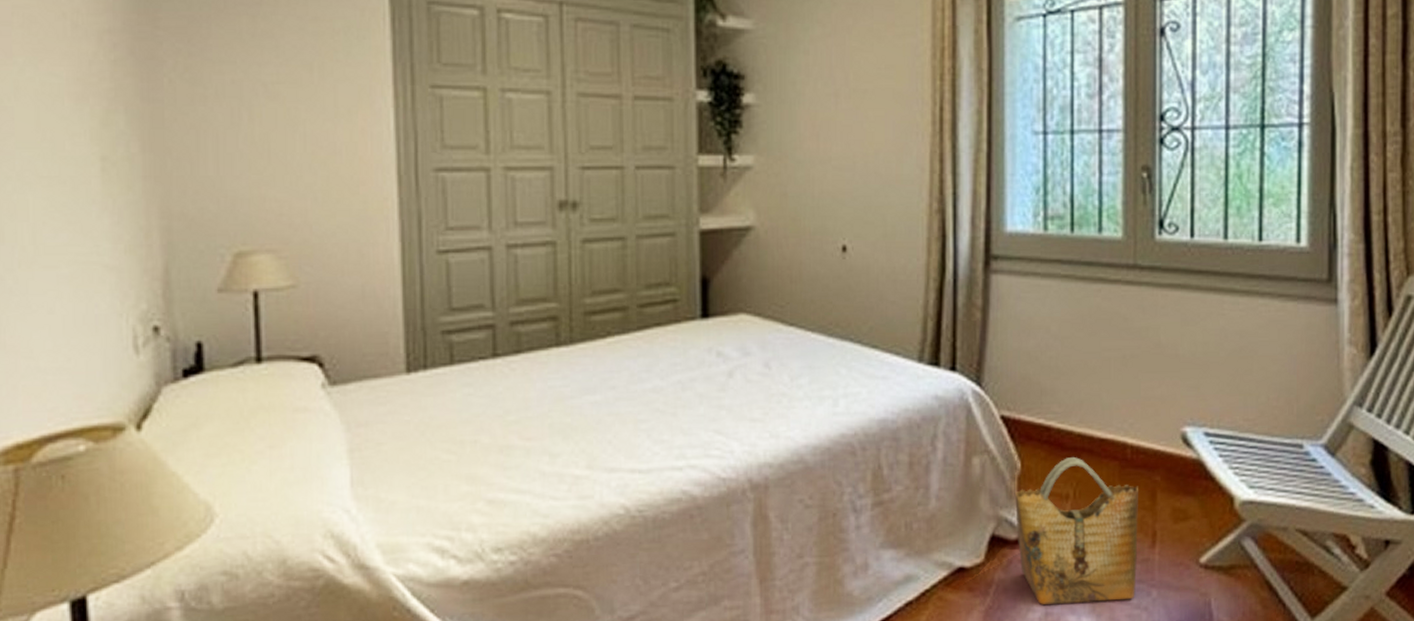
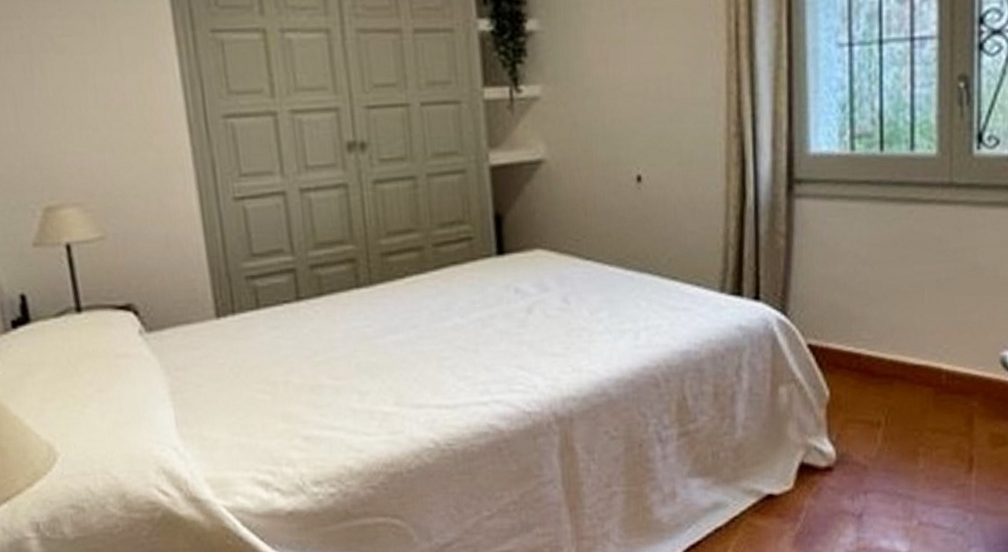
grocery bag: present [1014,457,1138,604] -> none [823,384,954,530]

